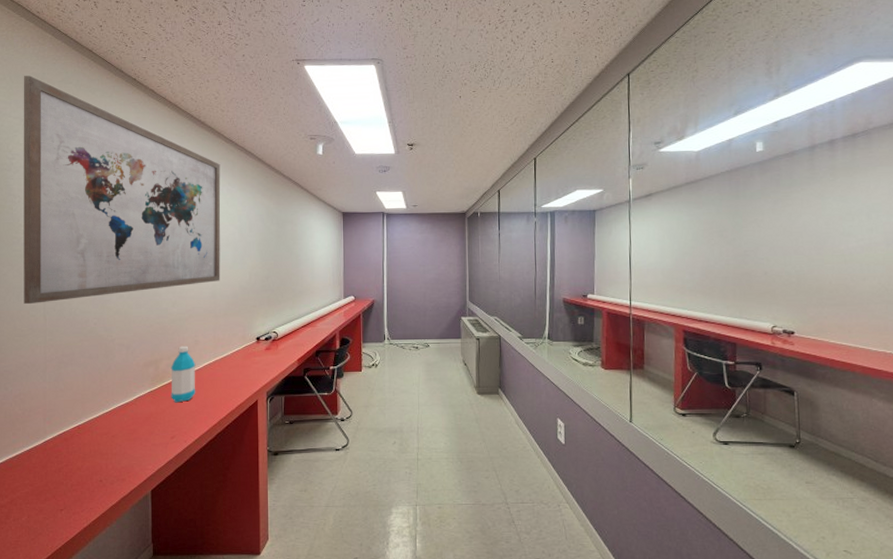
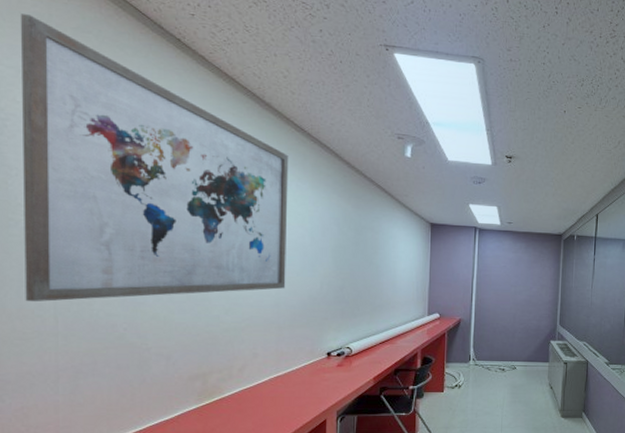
water bottle: present [170,346,196,403] -> none [222,358,254,421]

